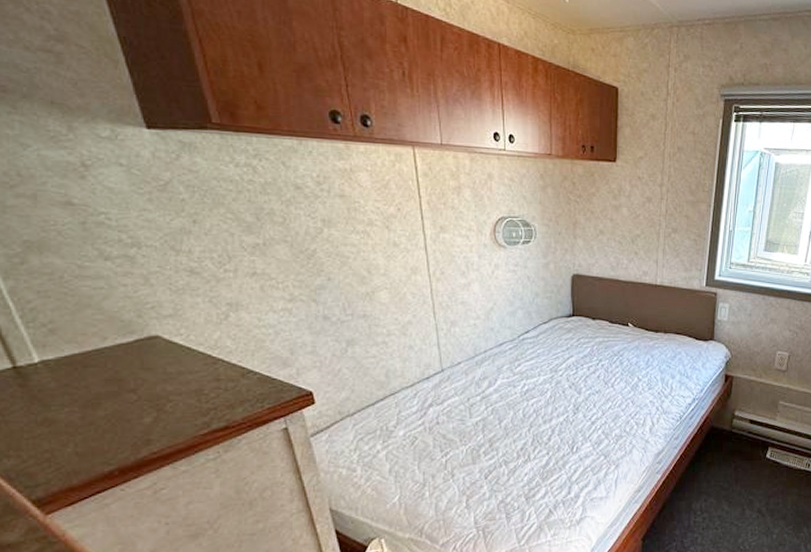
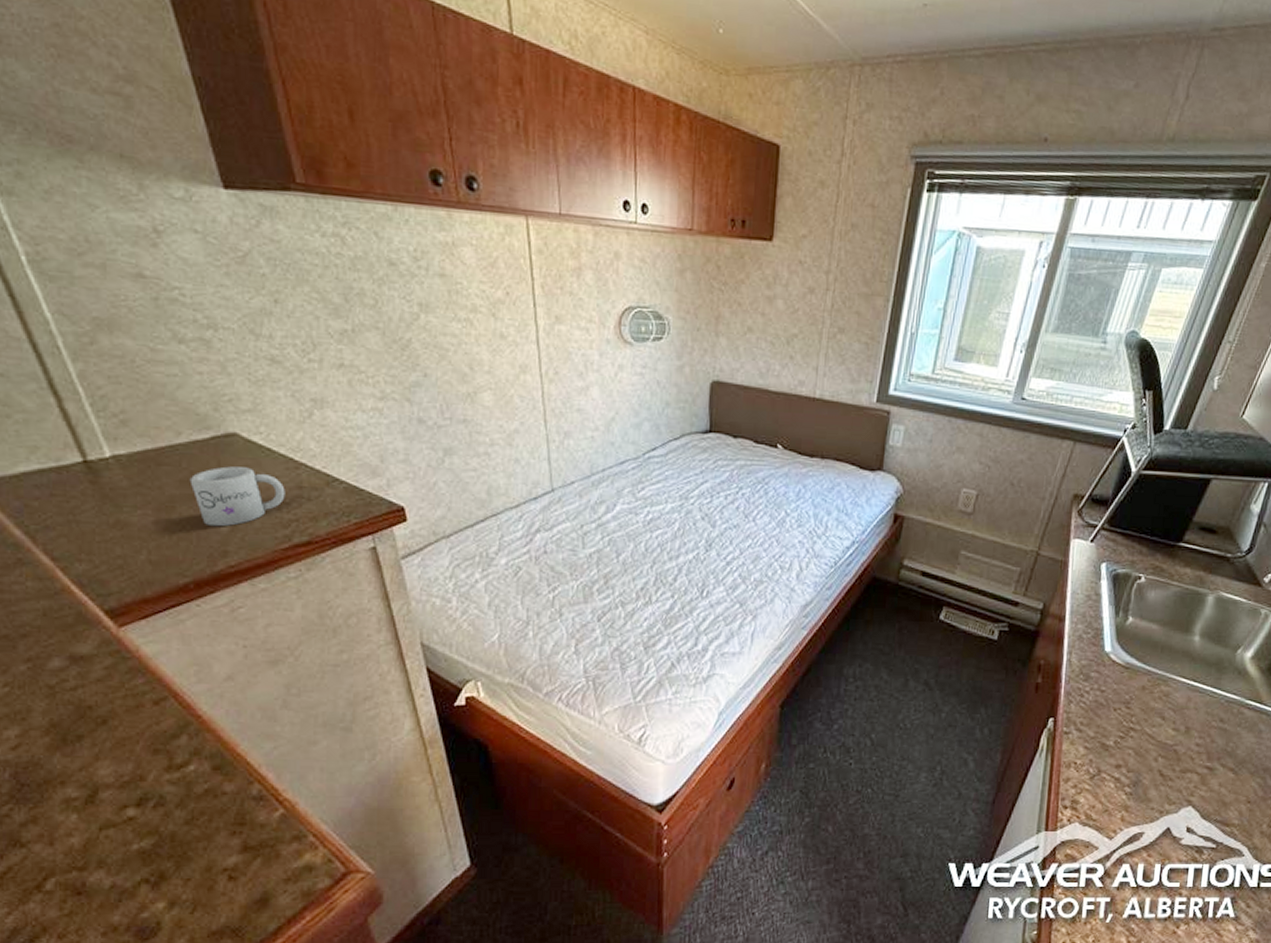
mug: none [114,365,204,419] -> present [189,466,285,527]

